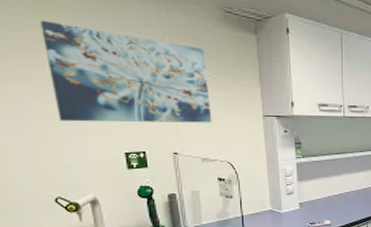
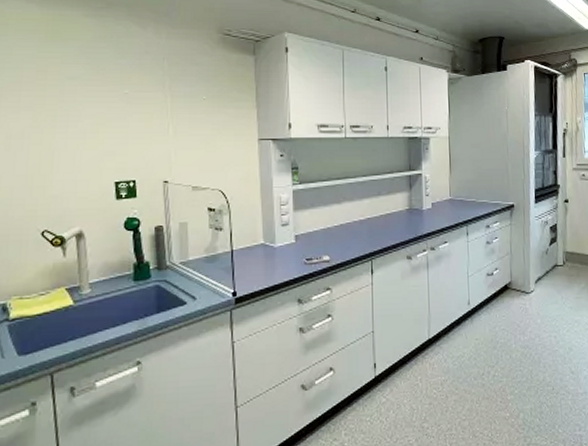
wall art: present [41,20,212,123] -> none [47,52,205,151]

